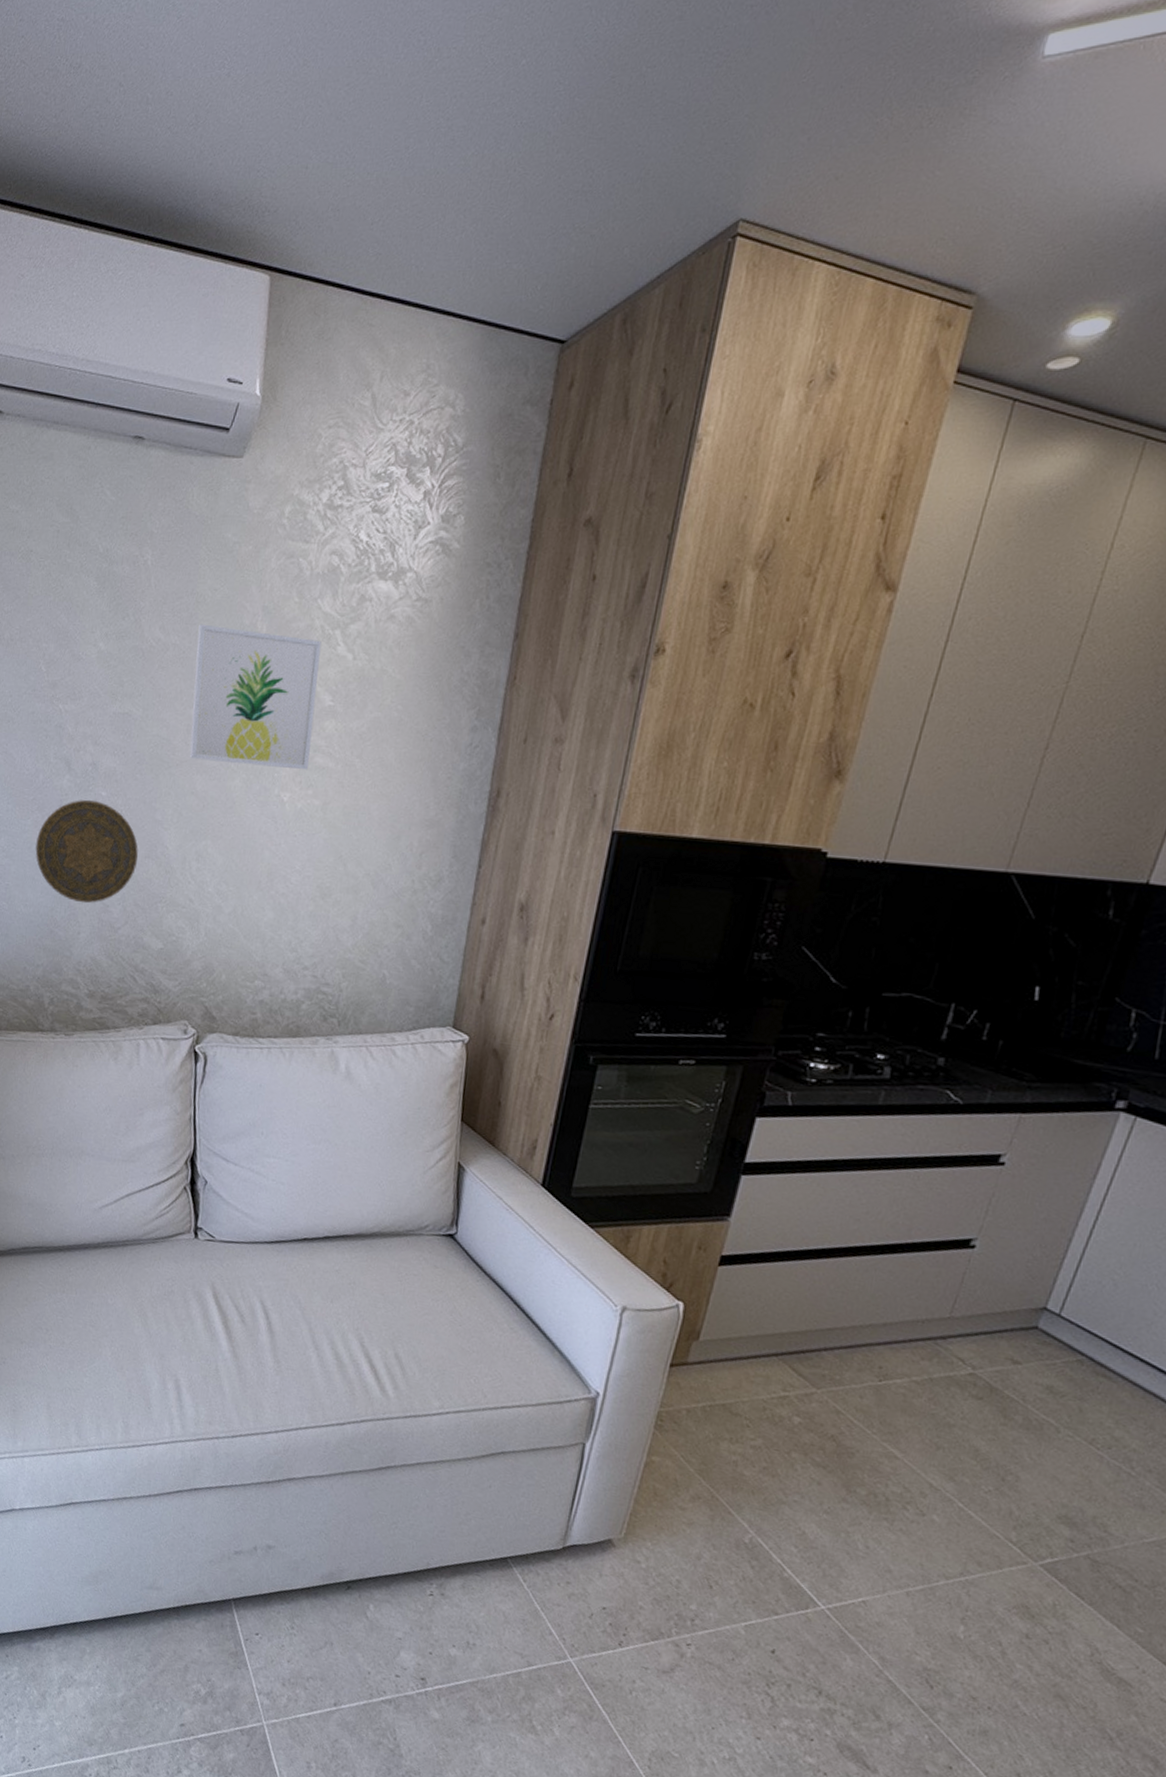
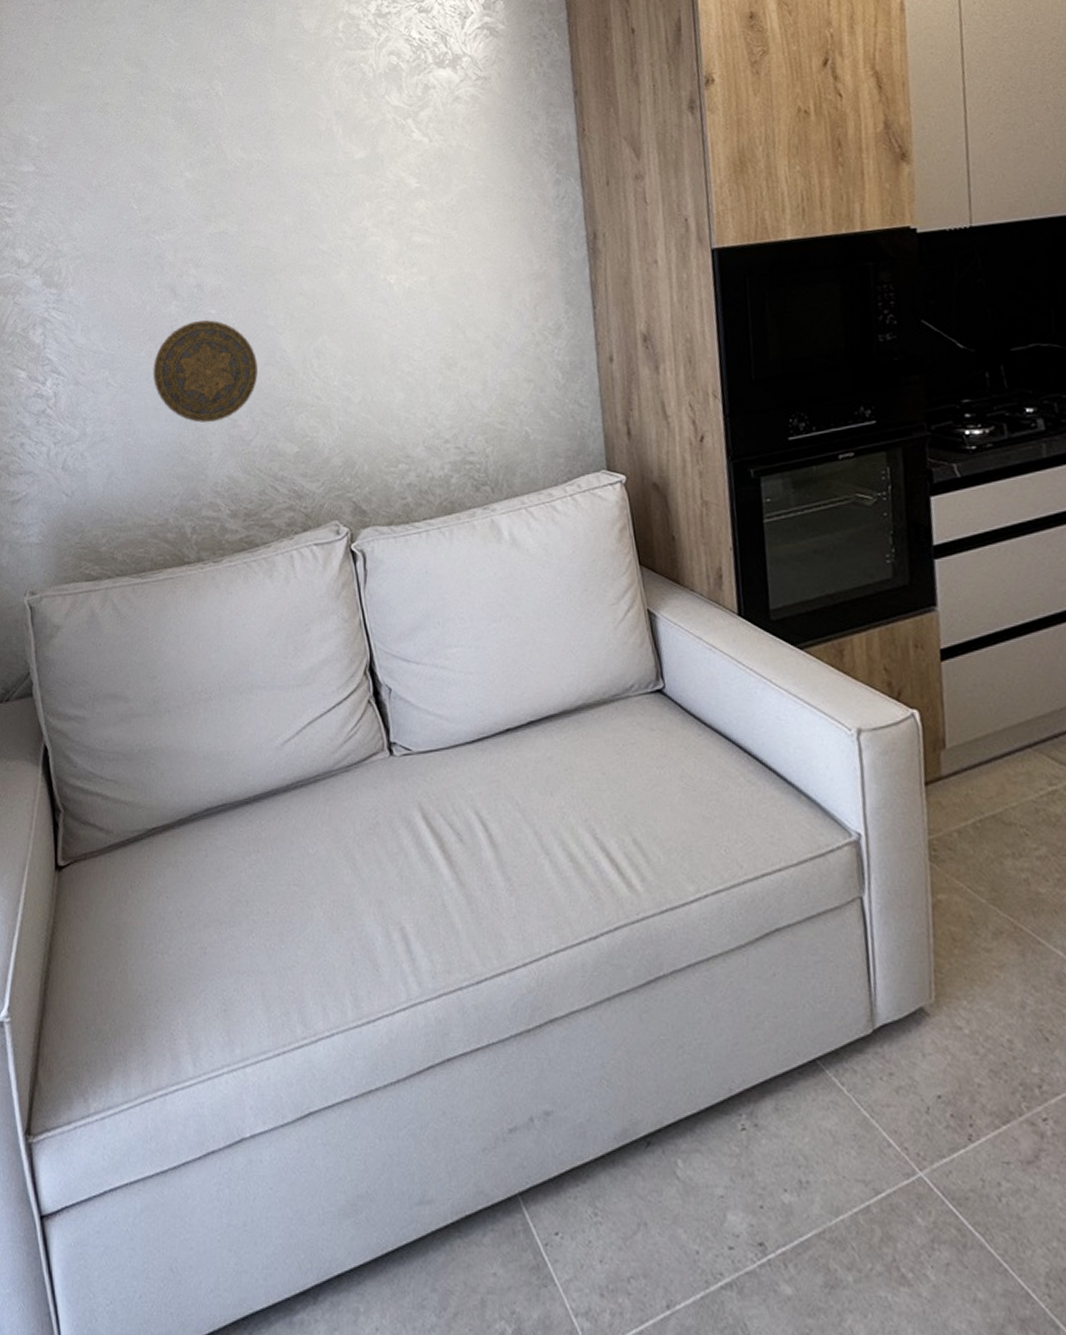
wall art: present [189,624,322,770] -> none [278,131,409,263]

